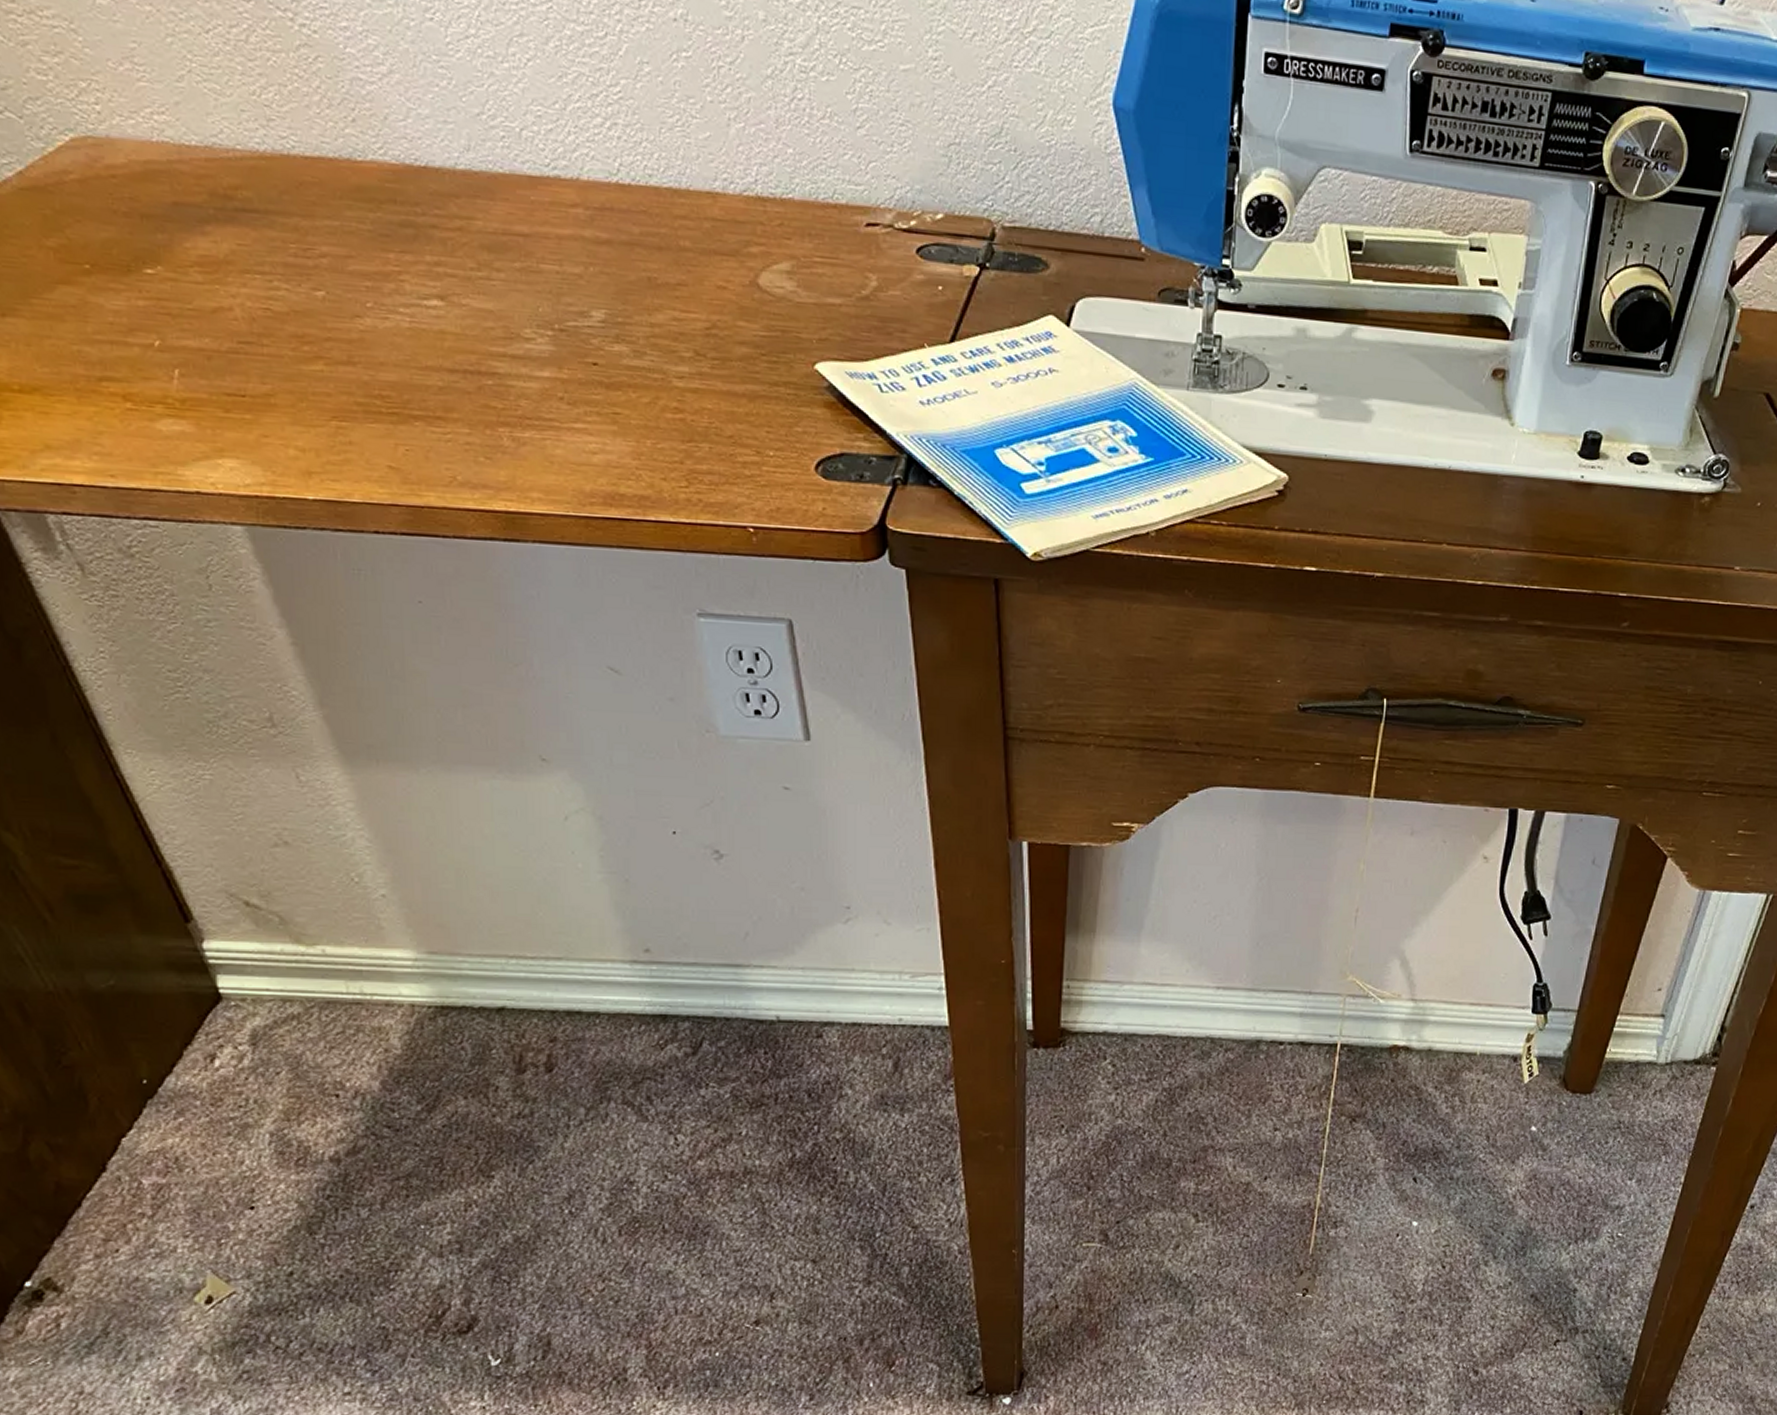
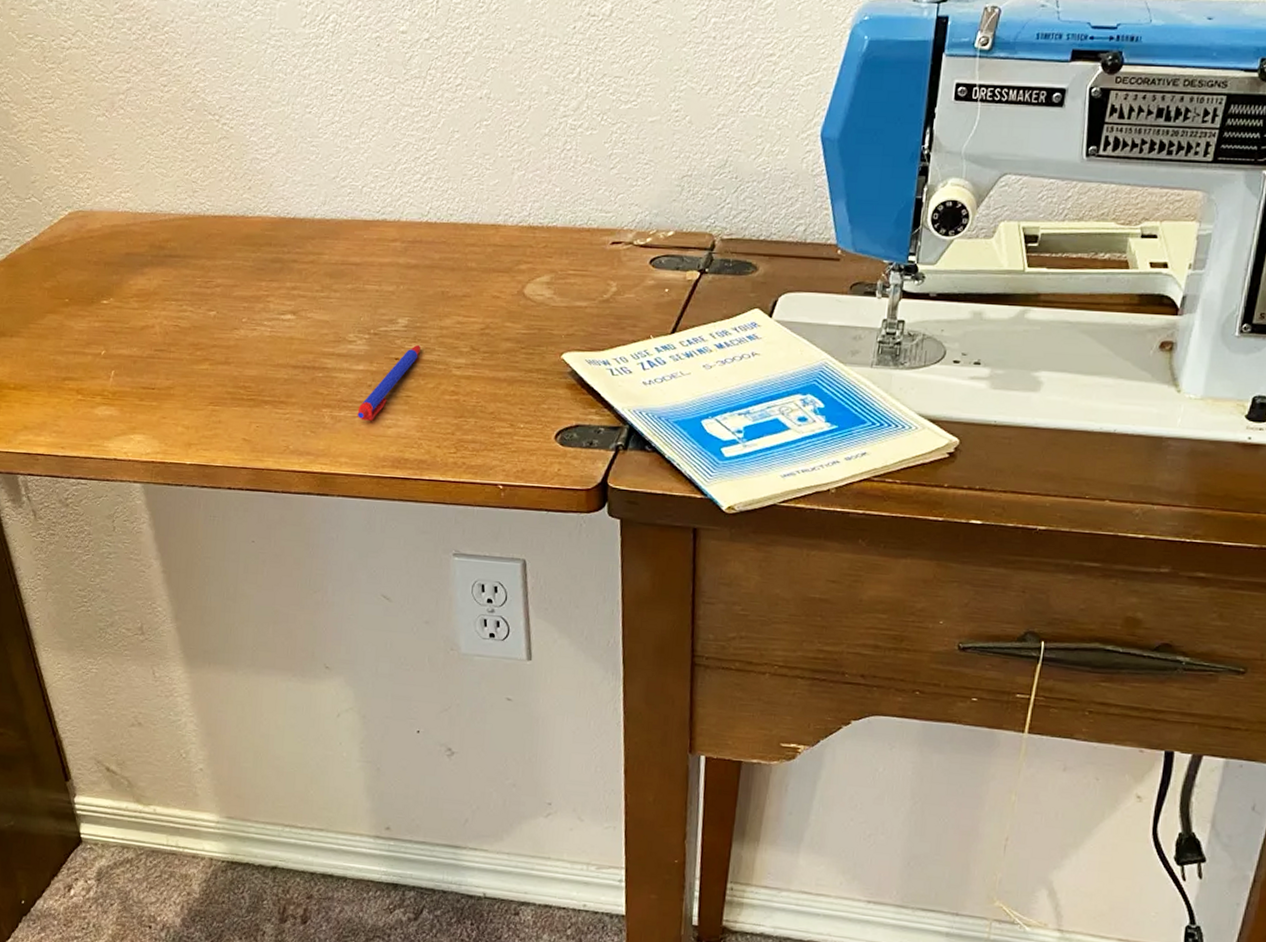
pen: none [548,346,626,445] -> present [357,344,421,421]

